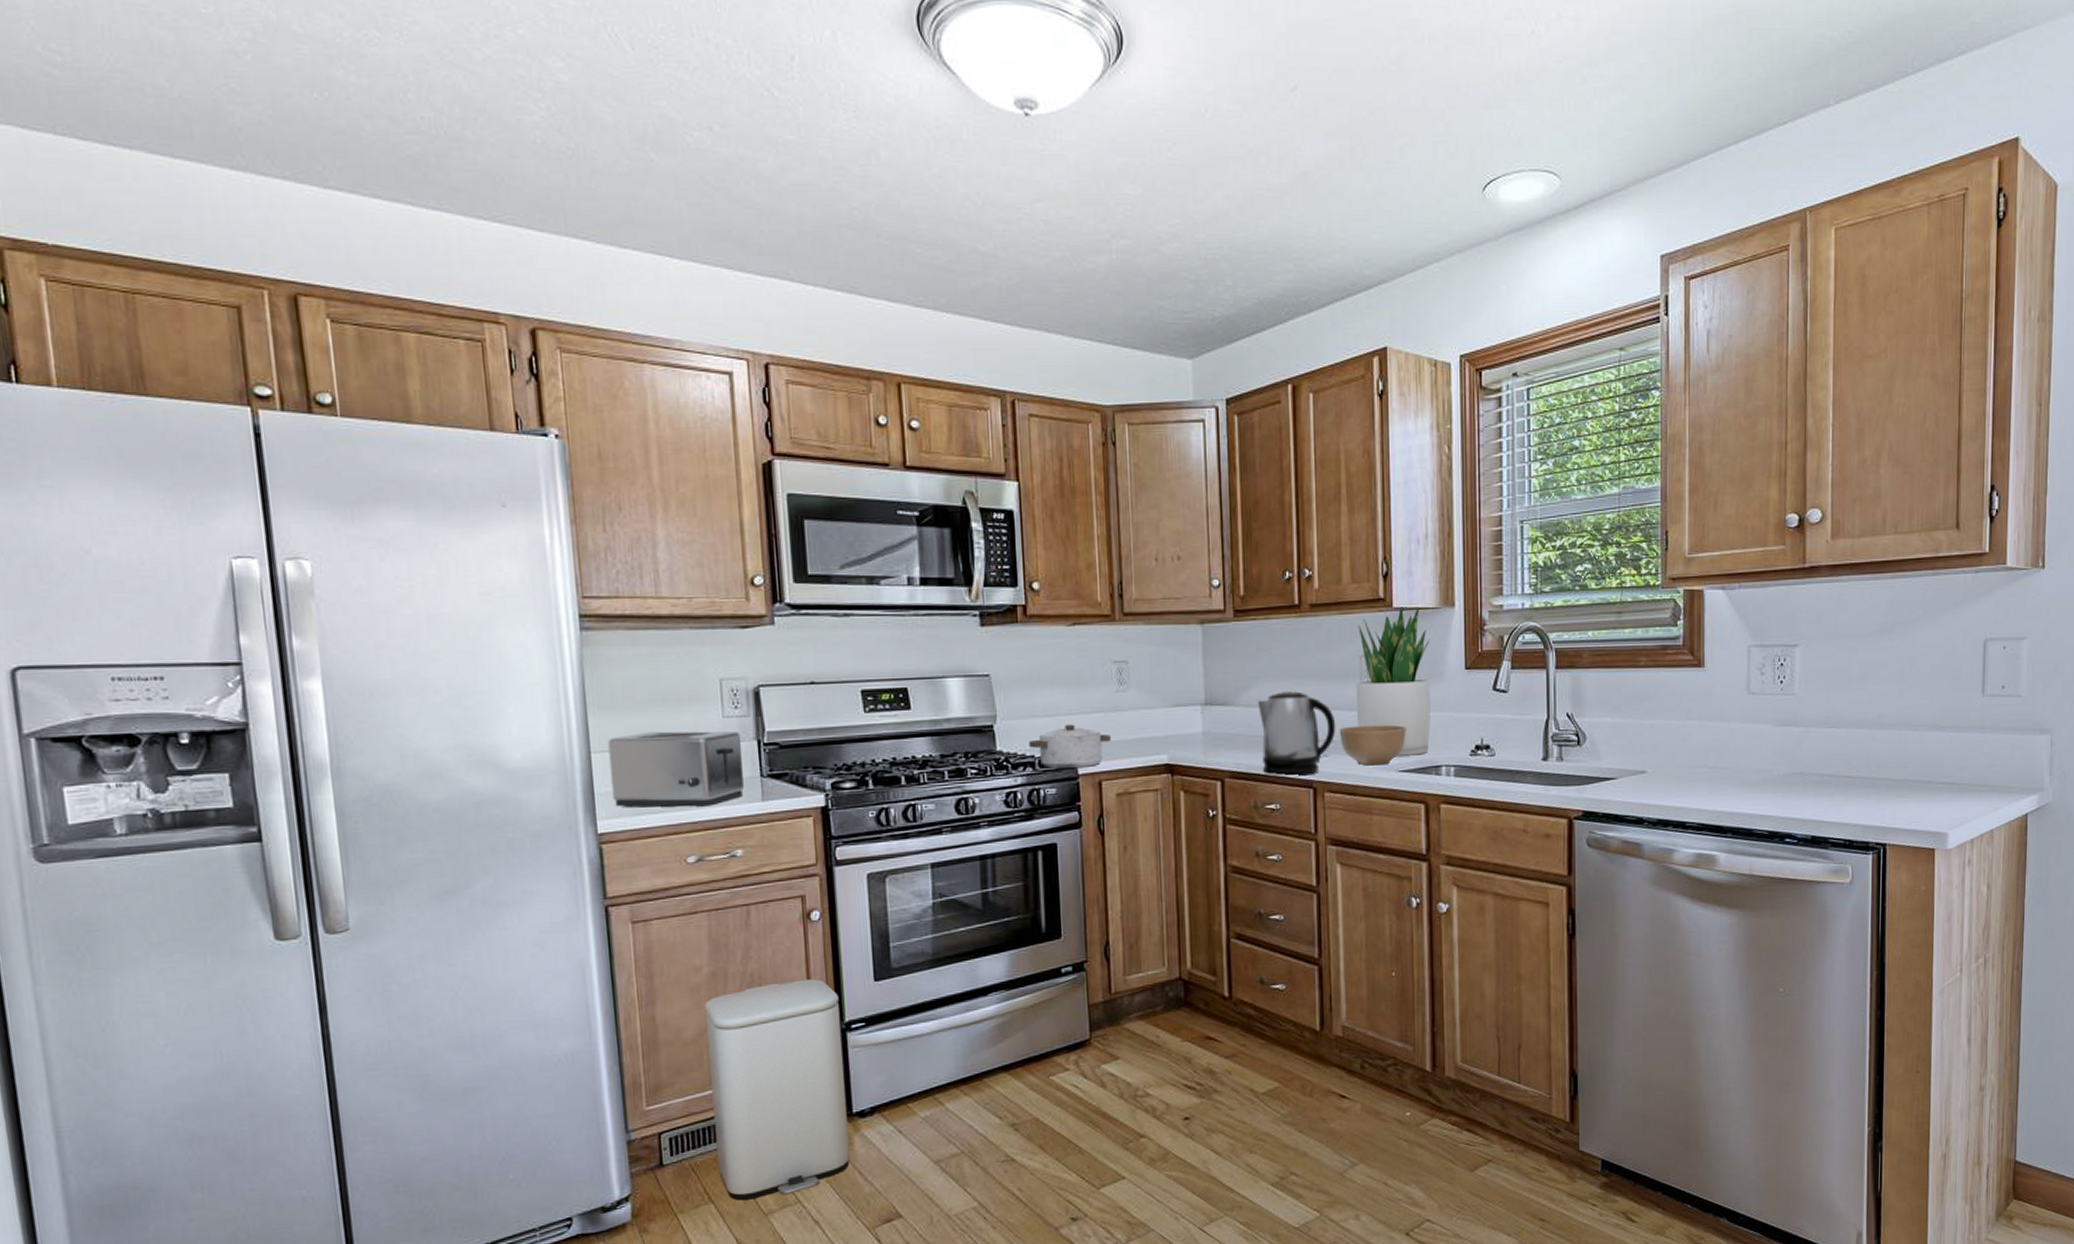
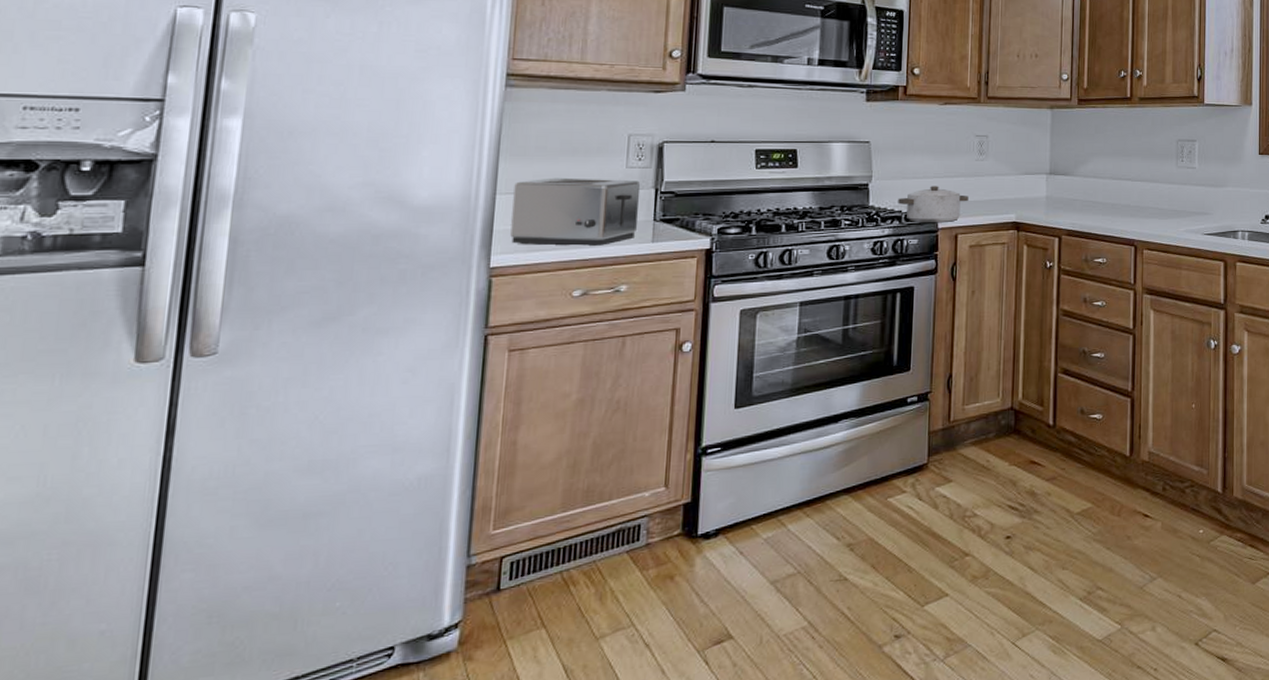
pedal bin: present [704,979,850,1200] -> none [556,406,700,625]
kettle: present [1258,691,1336,776] -> none [1093,166,1155,235]
bowl: present [1339,724,1407,766] -> none [1157,196,1211,229]
planter: present [1357,607,1431,756] -> none [1173,103,1233,222]

